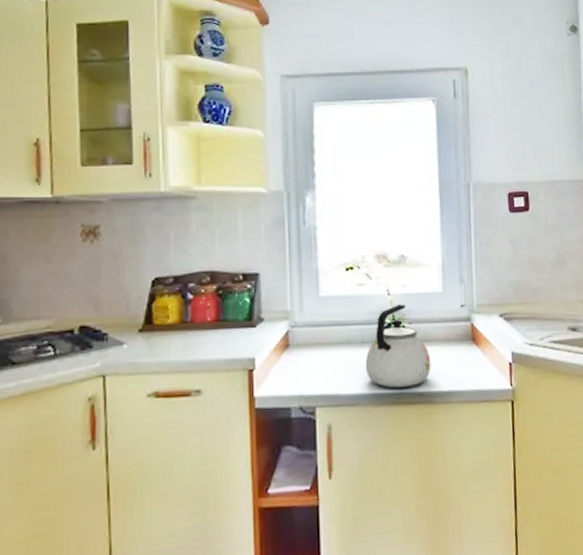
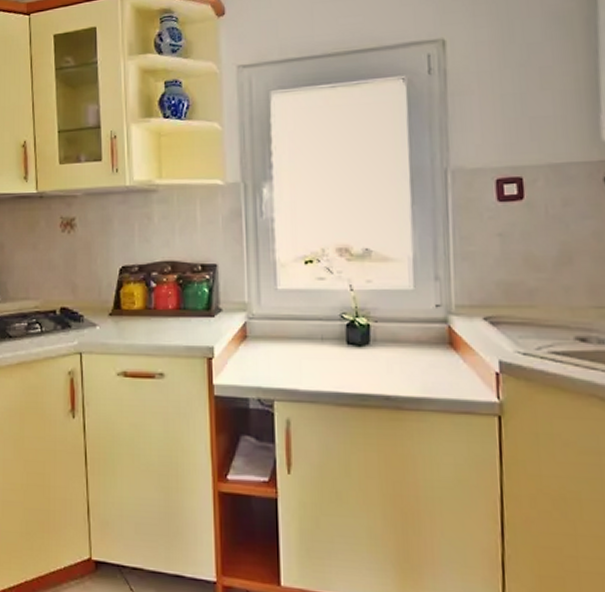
kettle: present [365,304,431,388] -> none [325,300,400,389]

